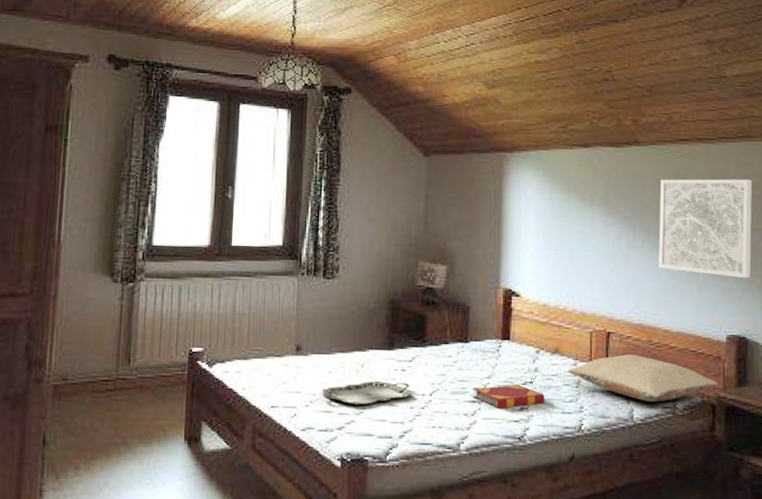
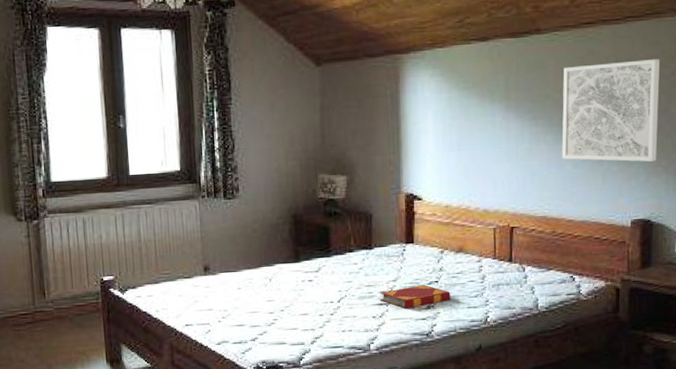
serving tray: present [322,381,413,405] -> none [232,292,322,317]
pillow: present [567,354,718,402] -> none [472,246,622,291]

